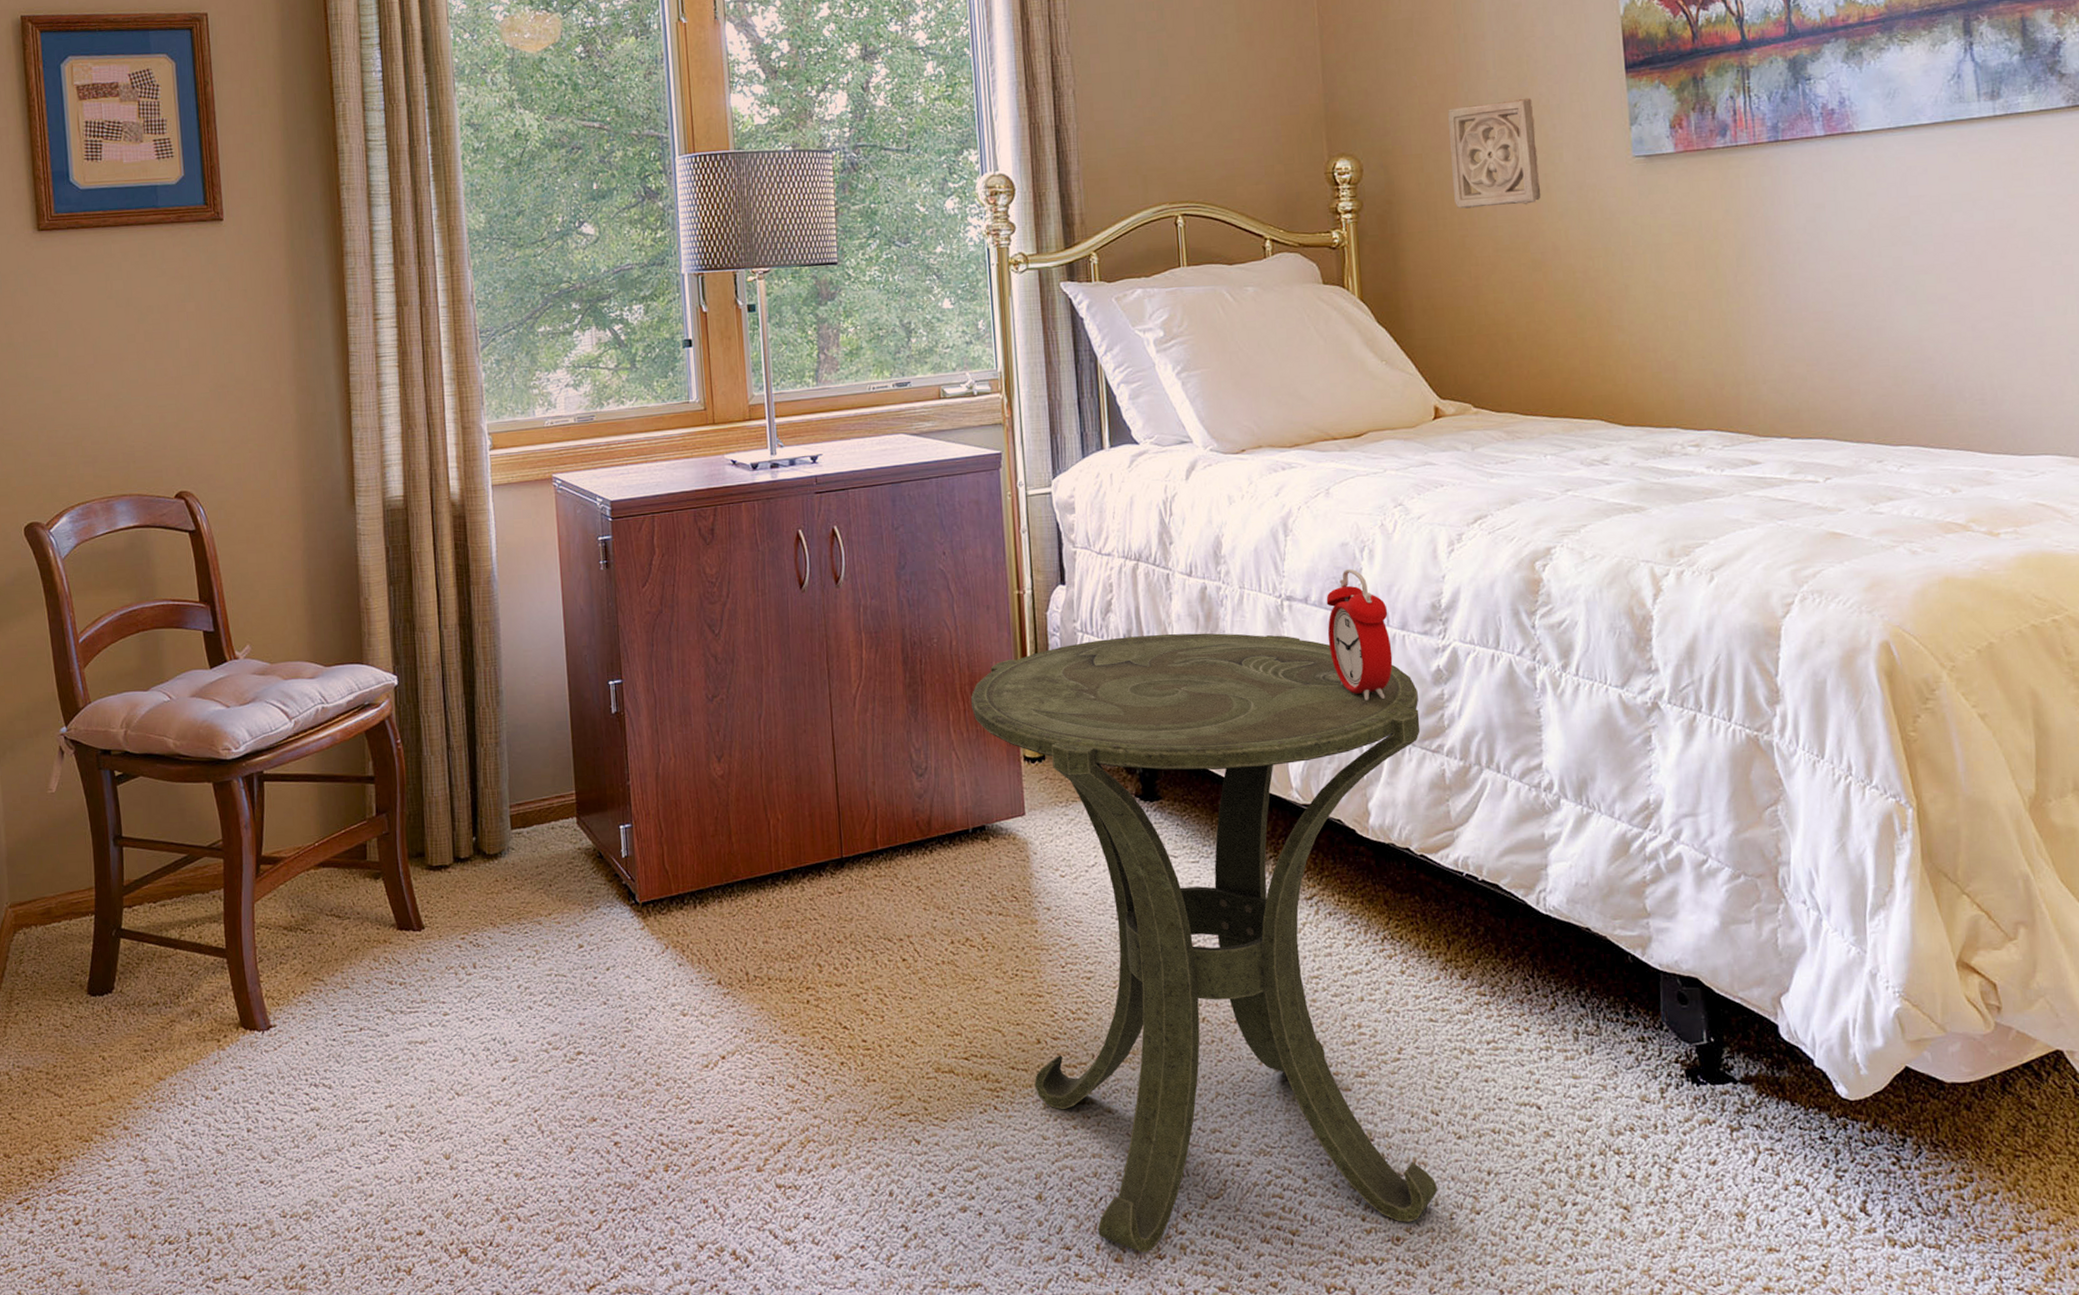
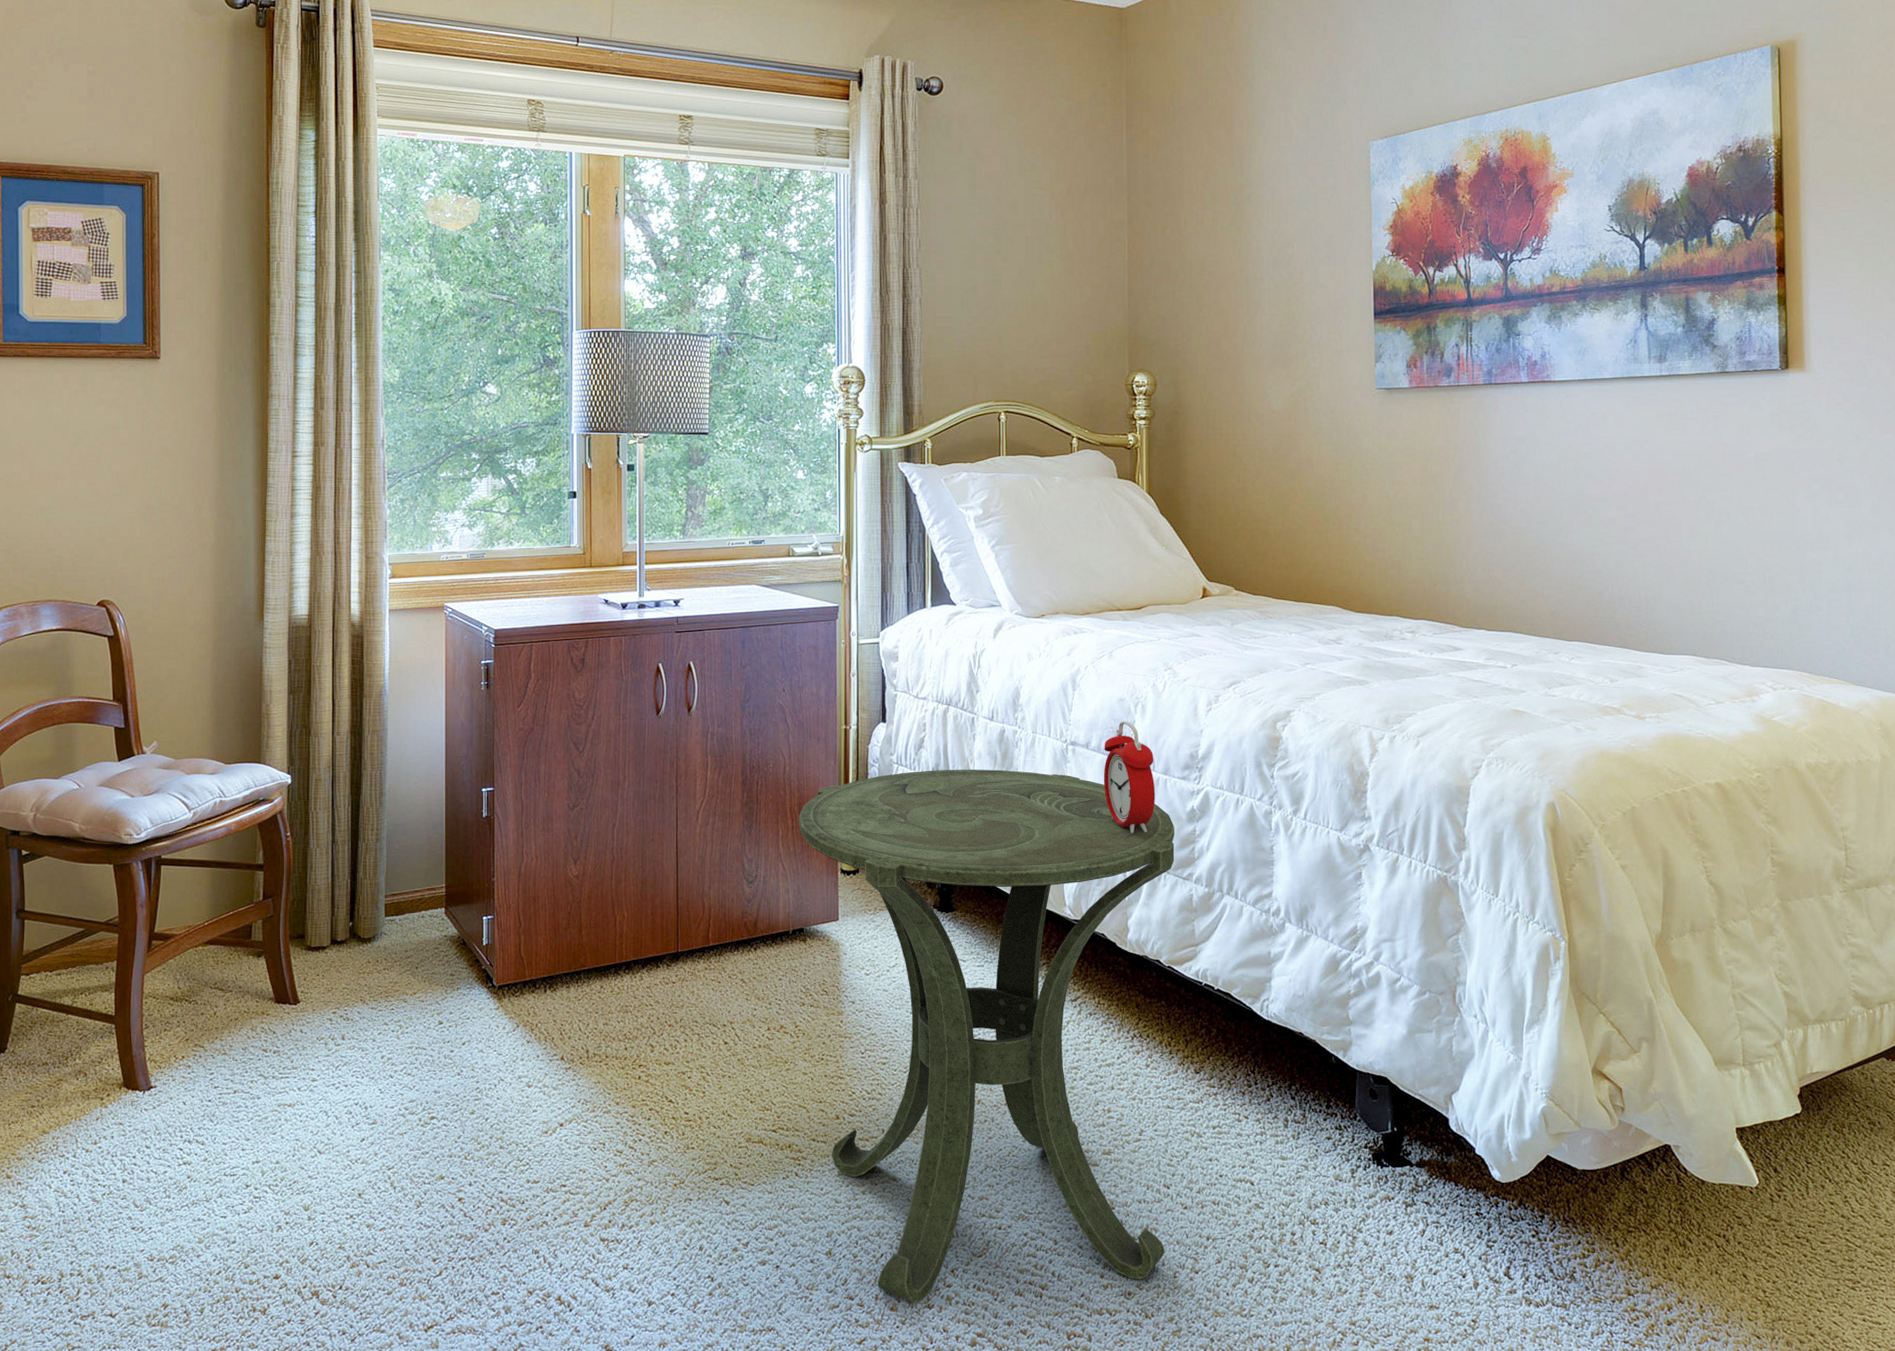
wall ornament: present [1448,97,1541,209] -> none [1228,333,1300,423]

